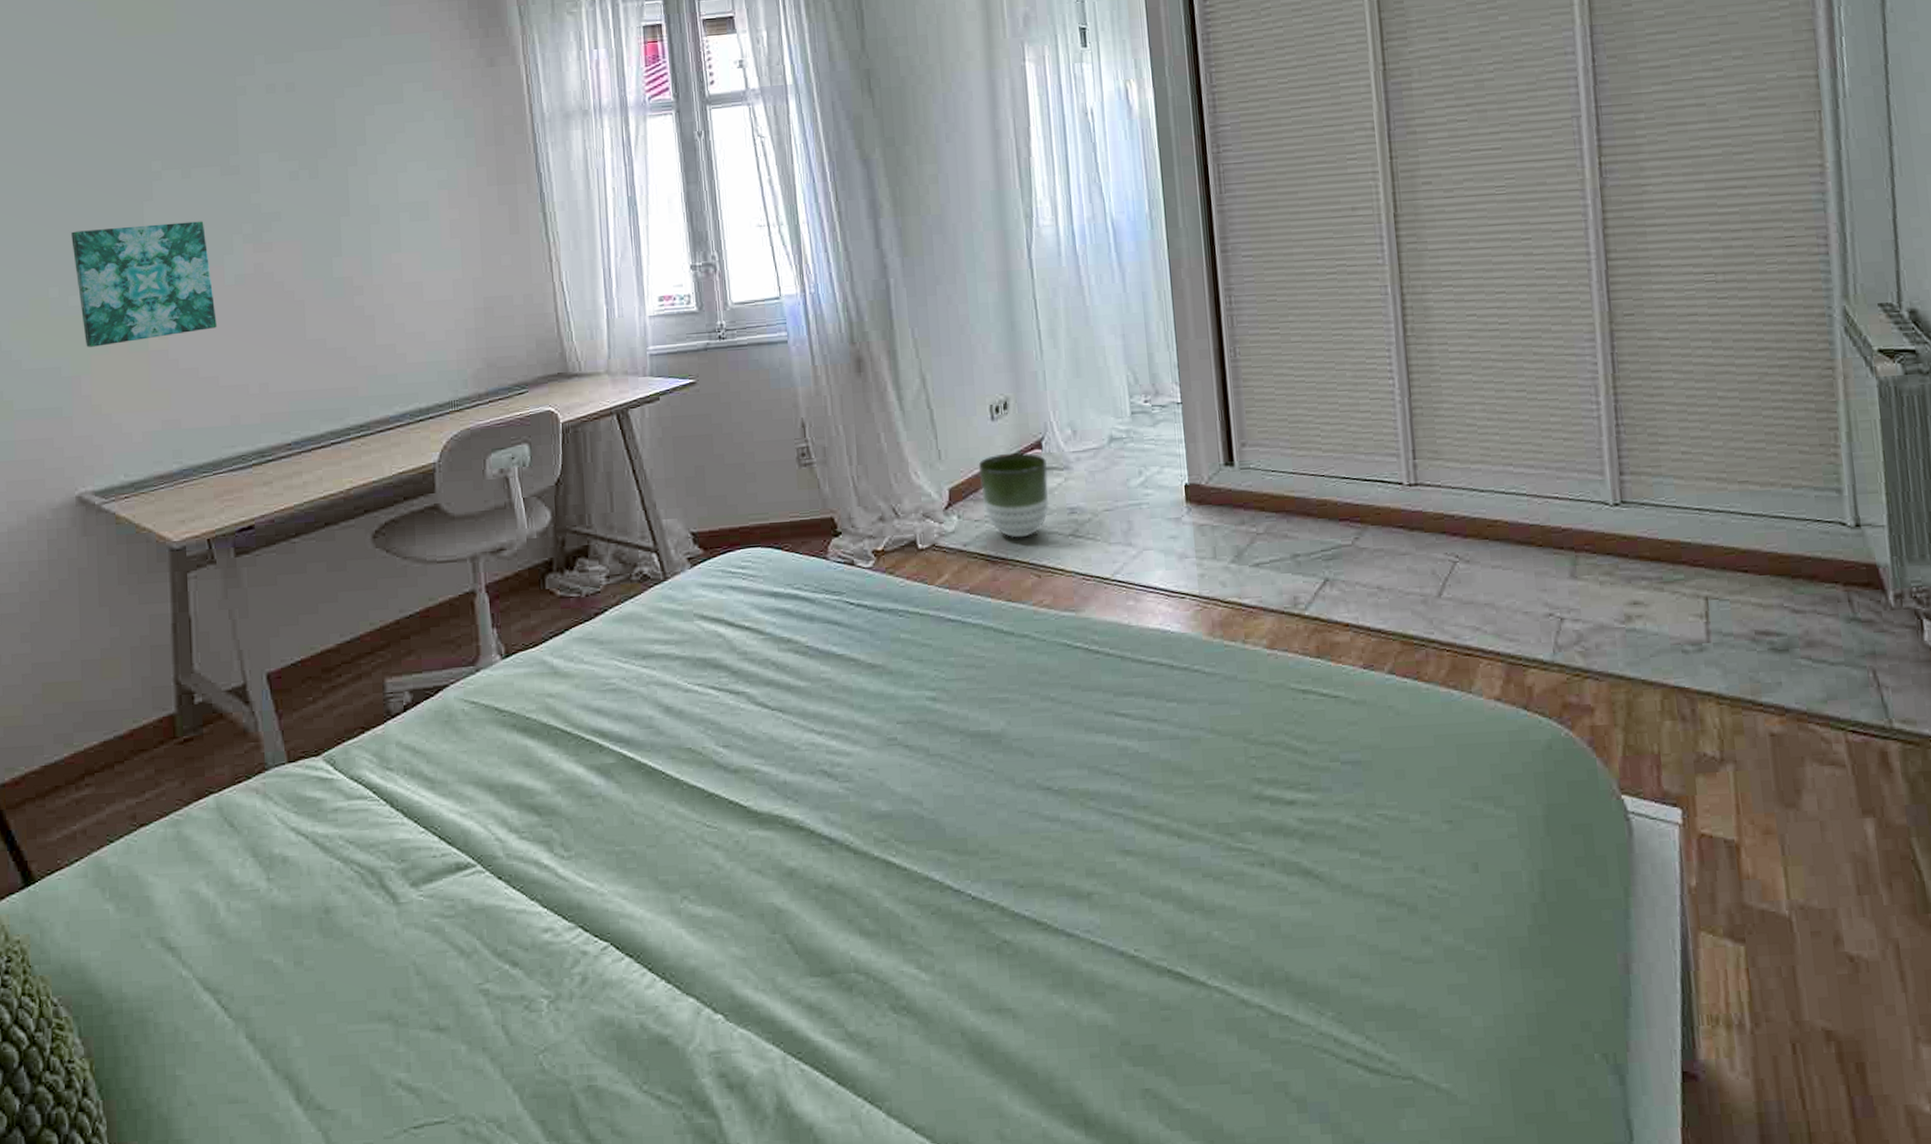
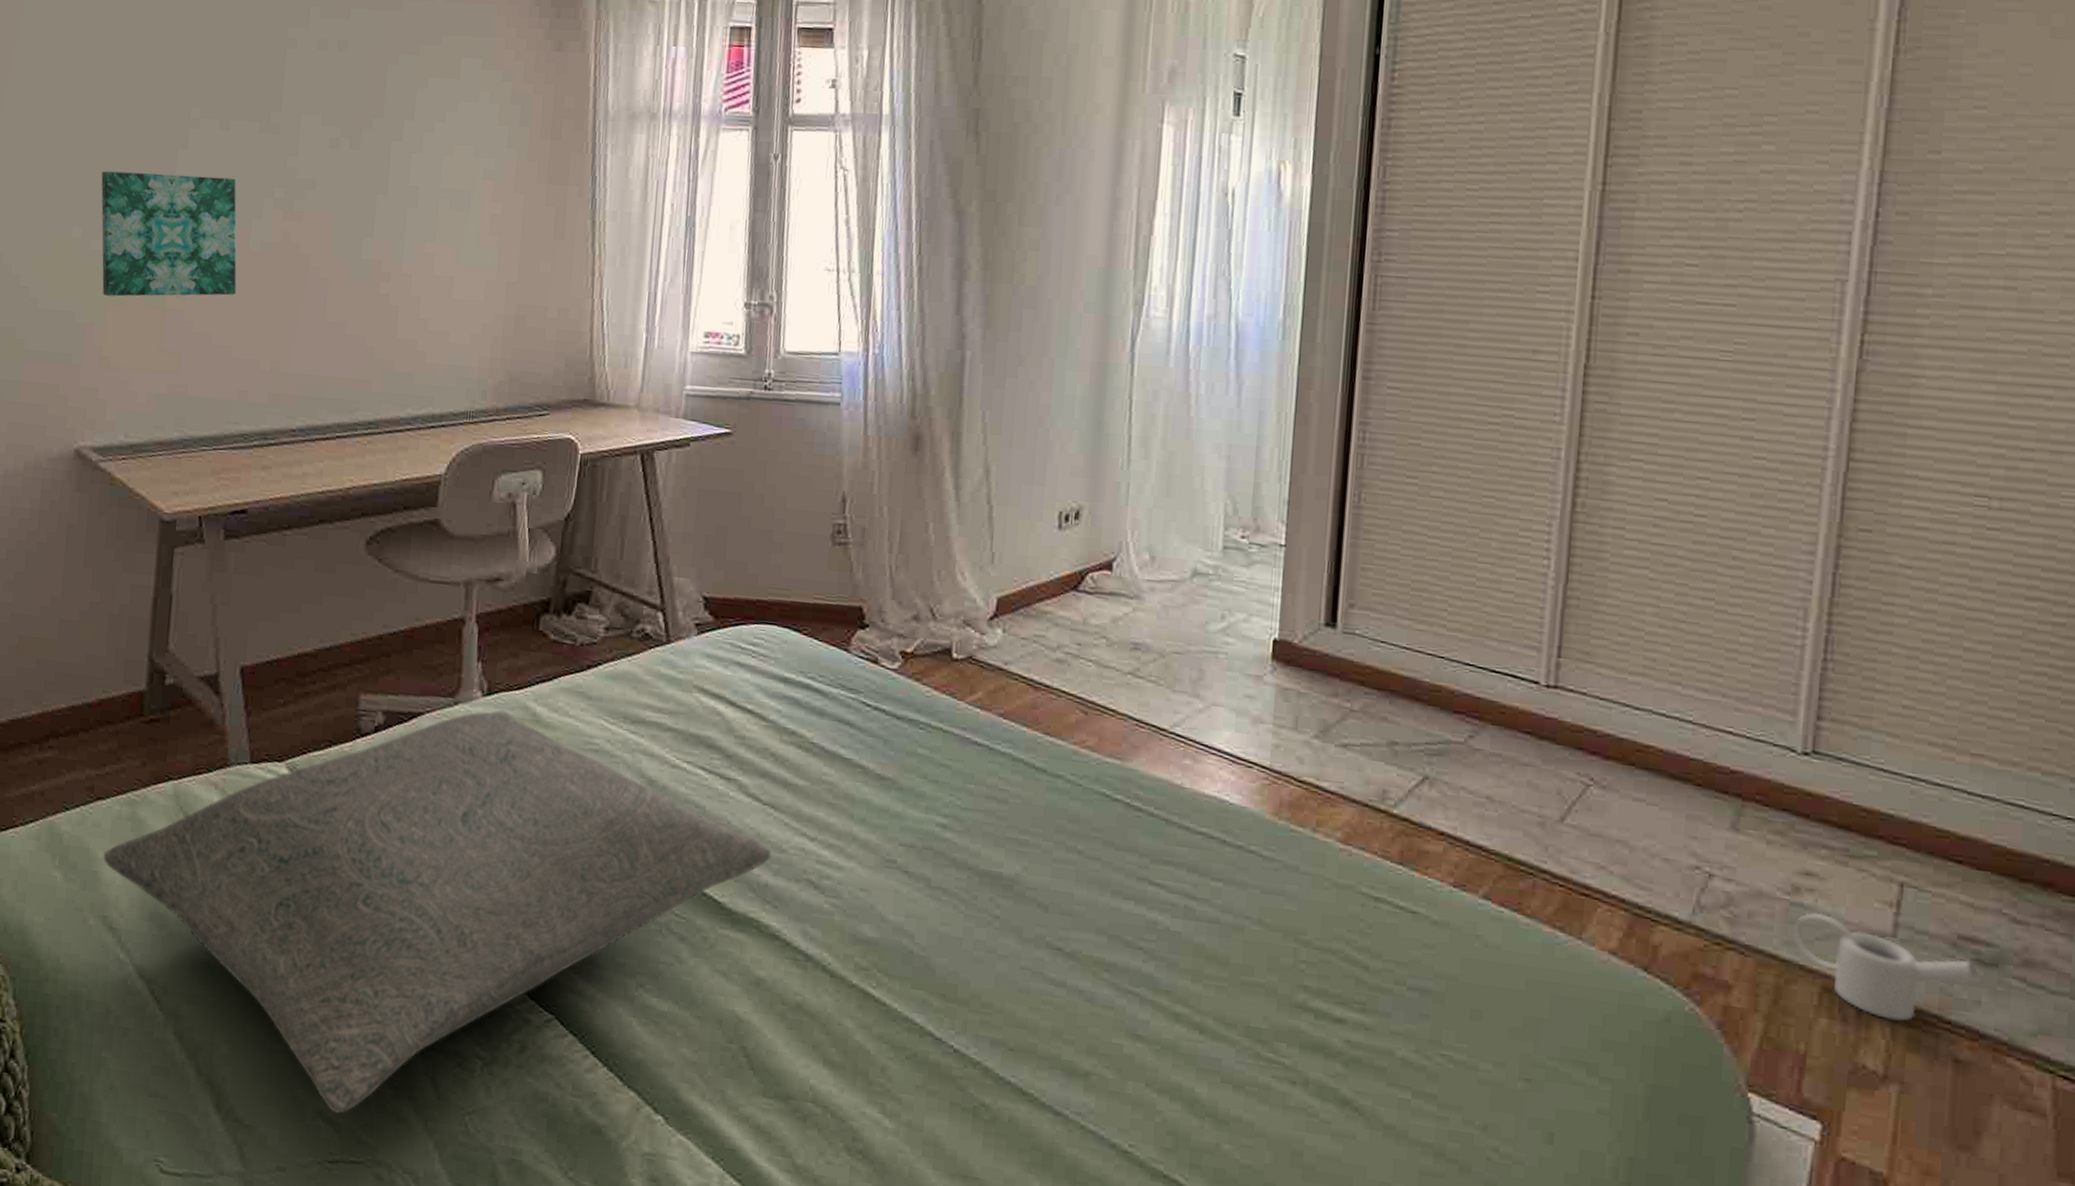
pillow: none [153,668,786,1080] -> present [103,710,772,1114]
planter: present [978,452,1050,538] -> none [1034,568,1116,667]
watering can: none [1630,633,1777,711] -> present [1791,912,1980,1021]

